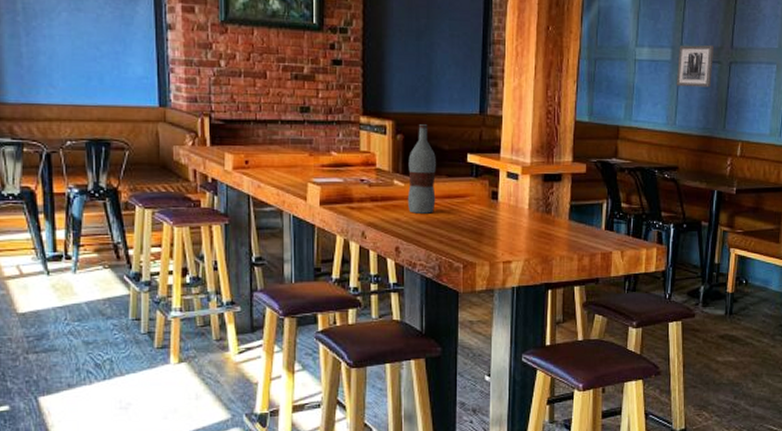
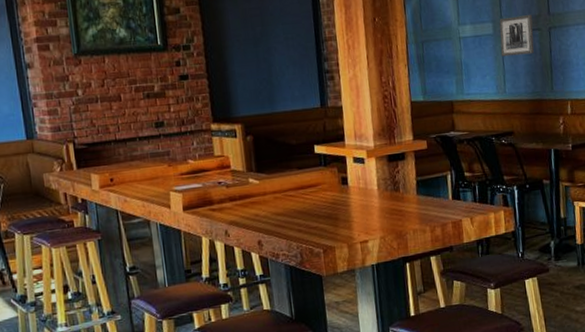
bottle: present [407,124,436,214] -> none [260,123,291,208]

